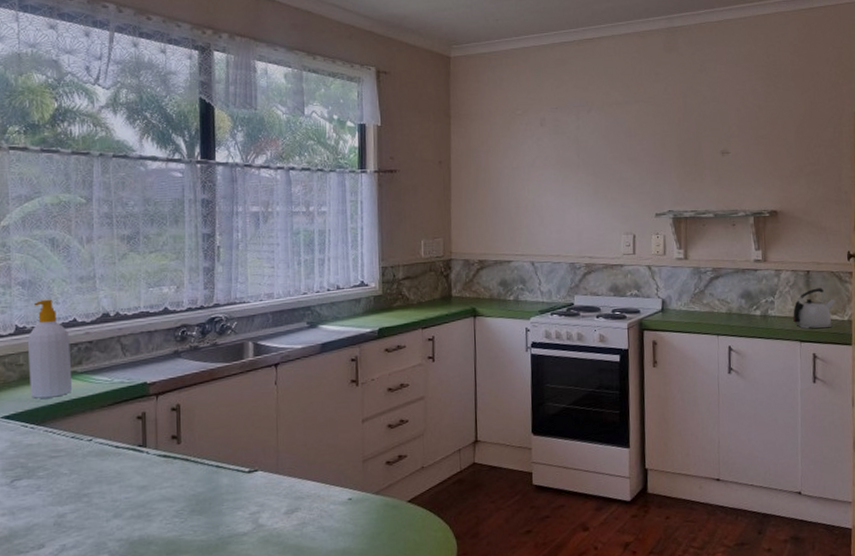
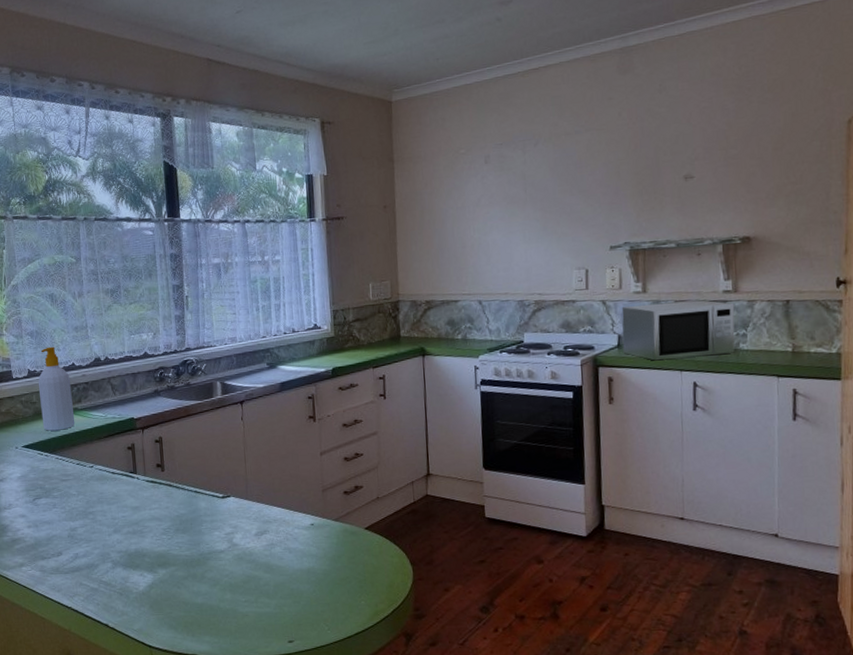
microwave: none [665,268,764,325] -> present [621,300,735,361]
kettle: present [793,288,835,330] -> none [769,318,821,364]

